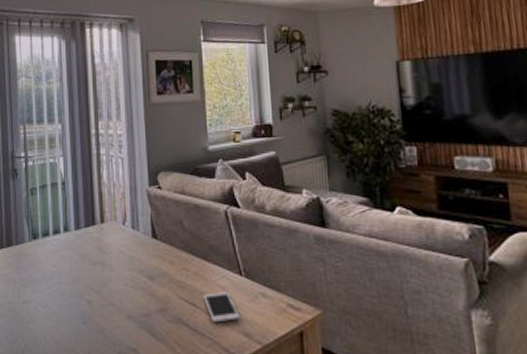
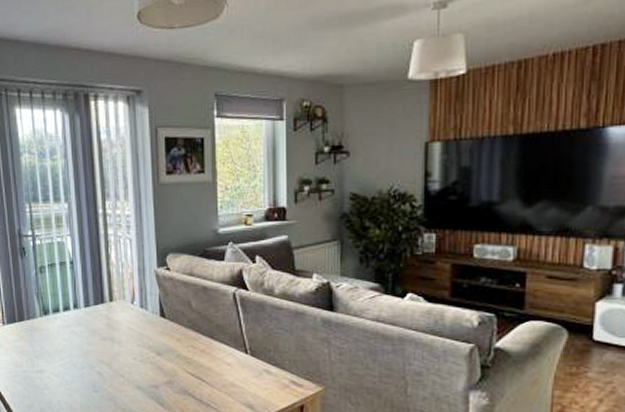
cell phone: present [203,292,240,323] -> none [209,368,244,395]

